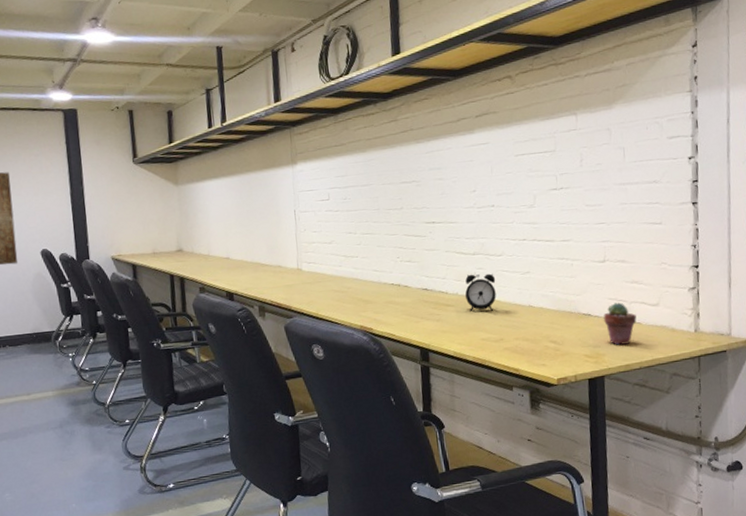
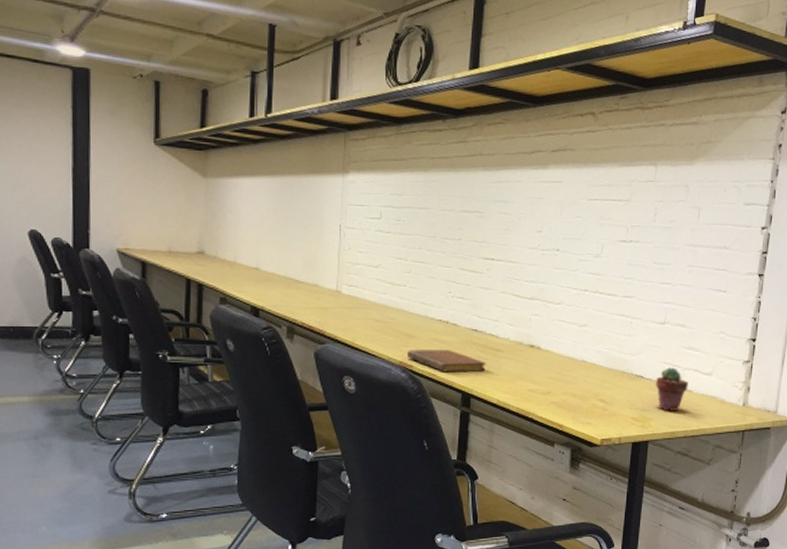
notebook: none [366,310,439,332] -> present [407,350,486,372]
alarm clock: present [464,273,496,312] -> none [516,320,551,361]

